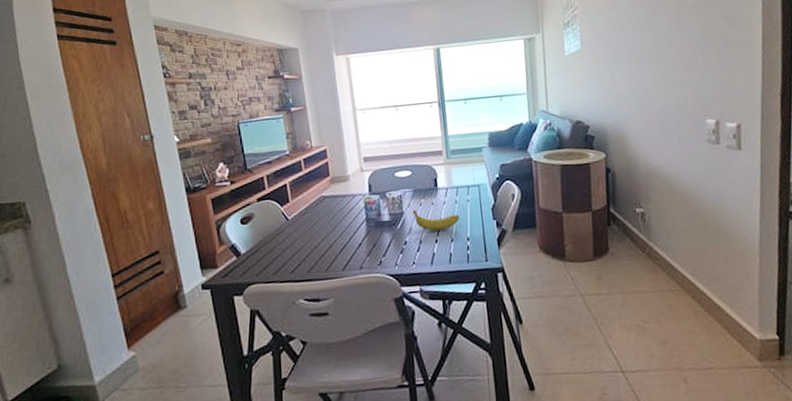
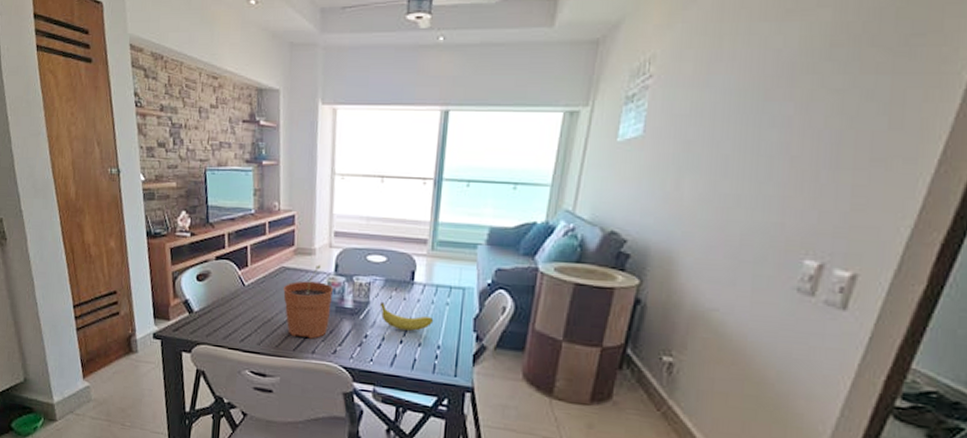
plant pot: none [325,188,371,258] -> present [283,265,333,339]

